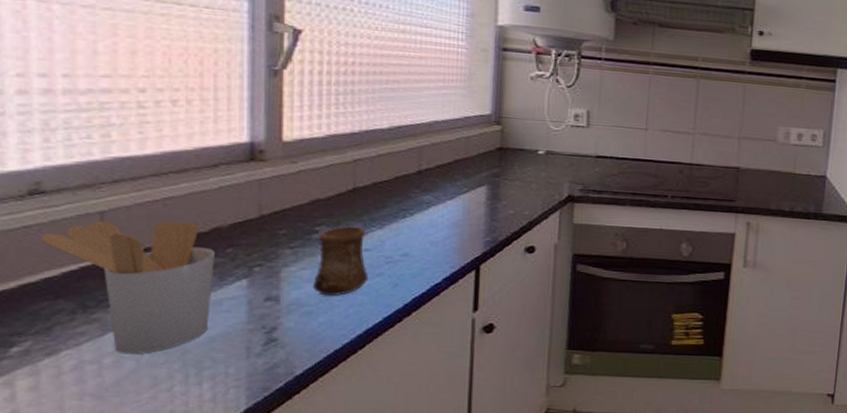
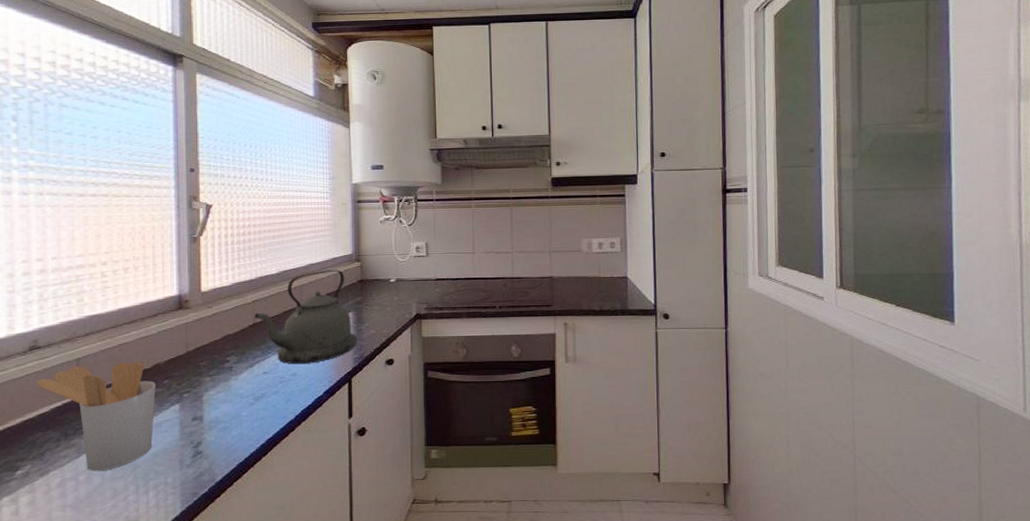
cup: present [312,226,369,297] -> none [226,354,268,414]
kettle: none [354,130,491,243] -> present [254,270,358,364]

